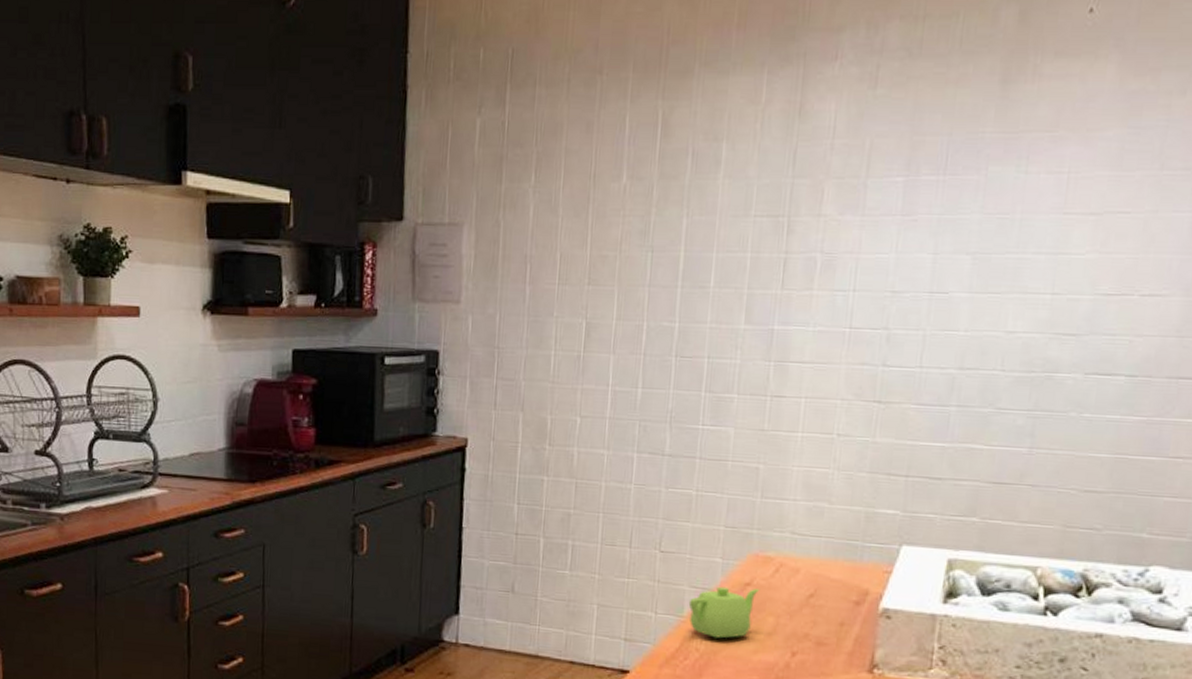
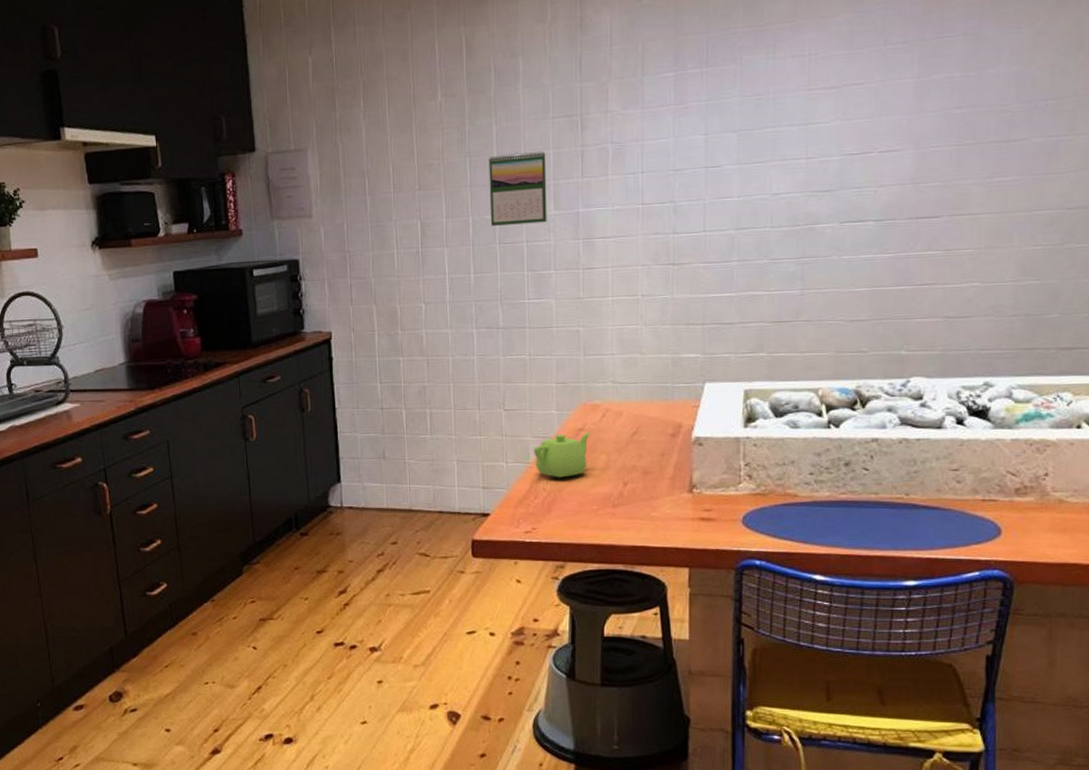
calendar: none [668,252,742,338] -> present [488,150,547,226]

